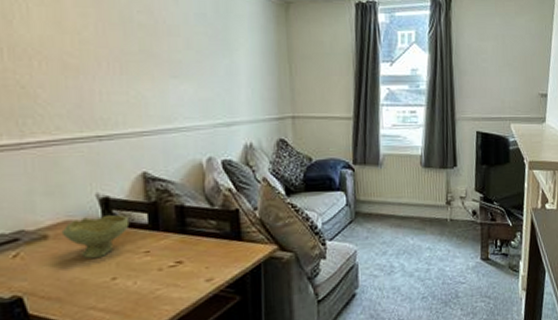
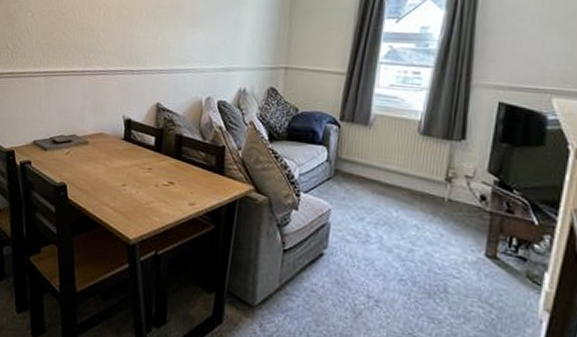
bowl: present [61,215,130,259] -> none [97,132,142,167]

